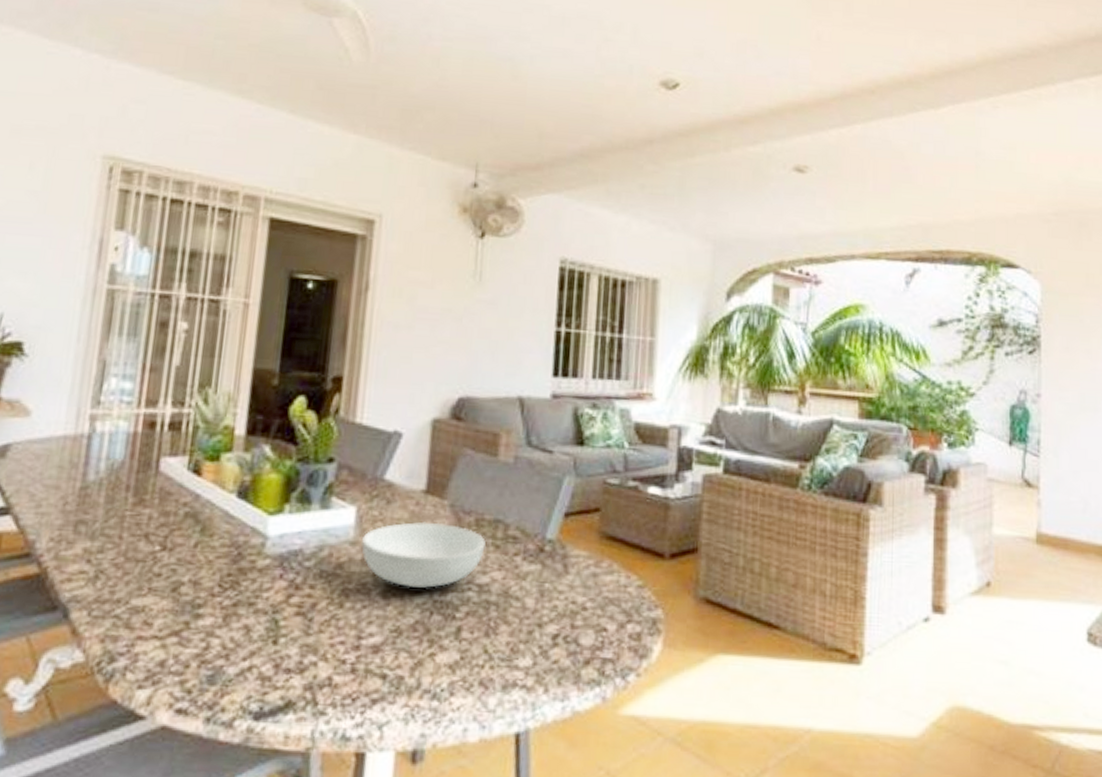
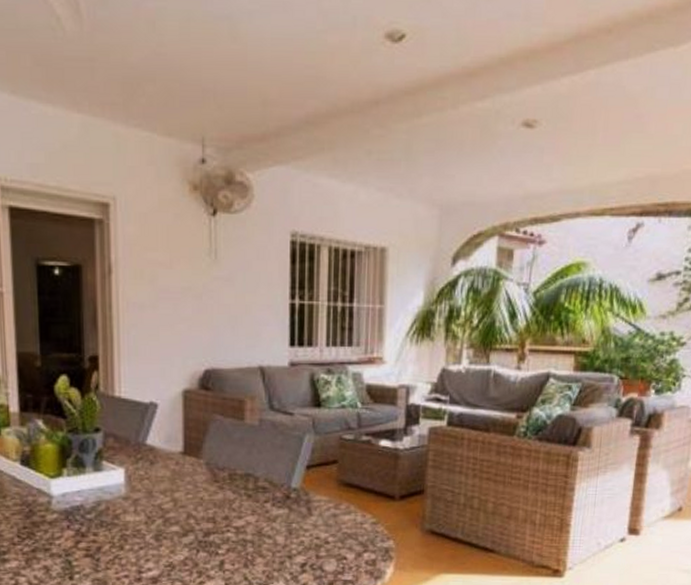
serving bowl: present [361,521,486,588] -> none [133,478,239,531]

